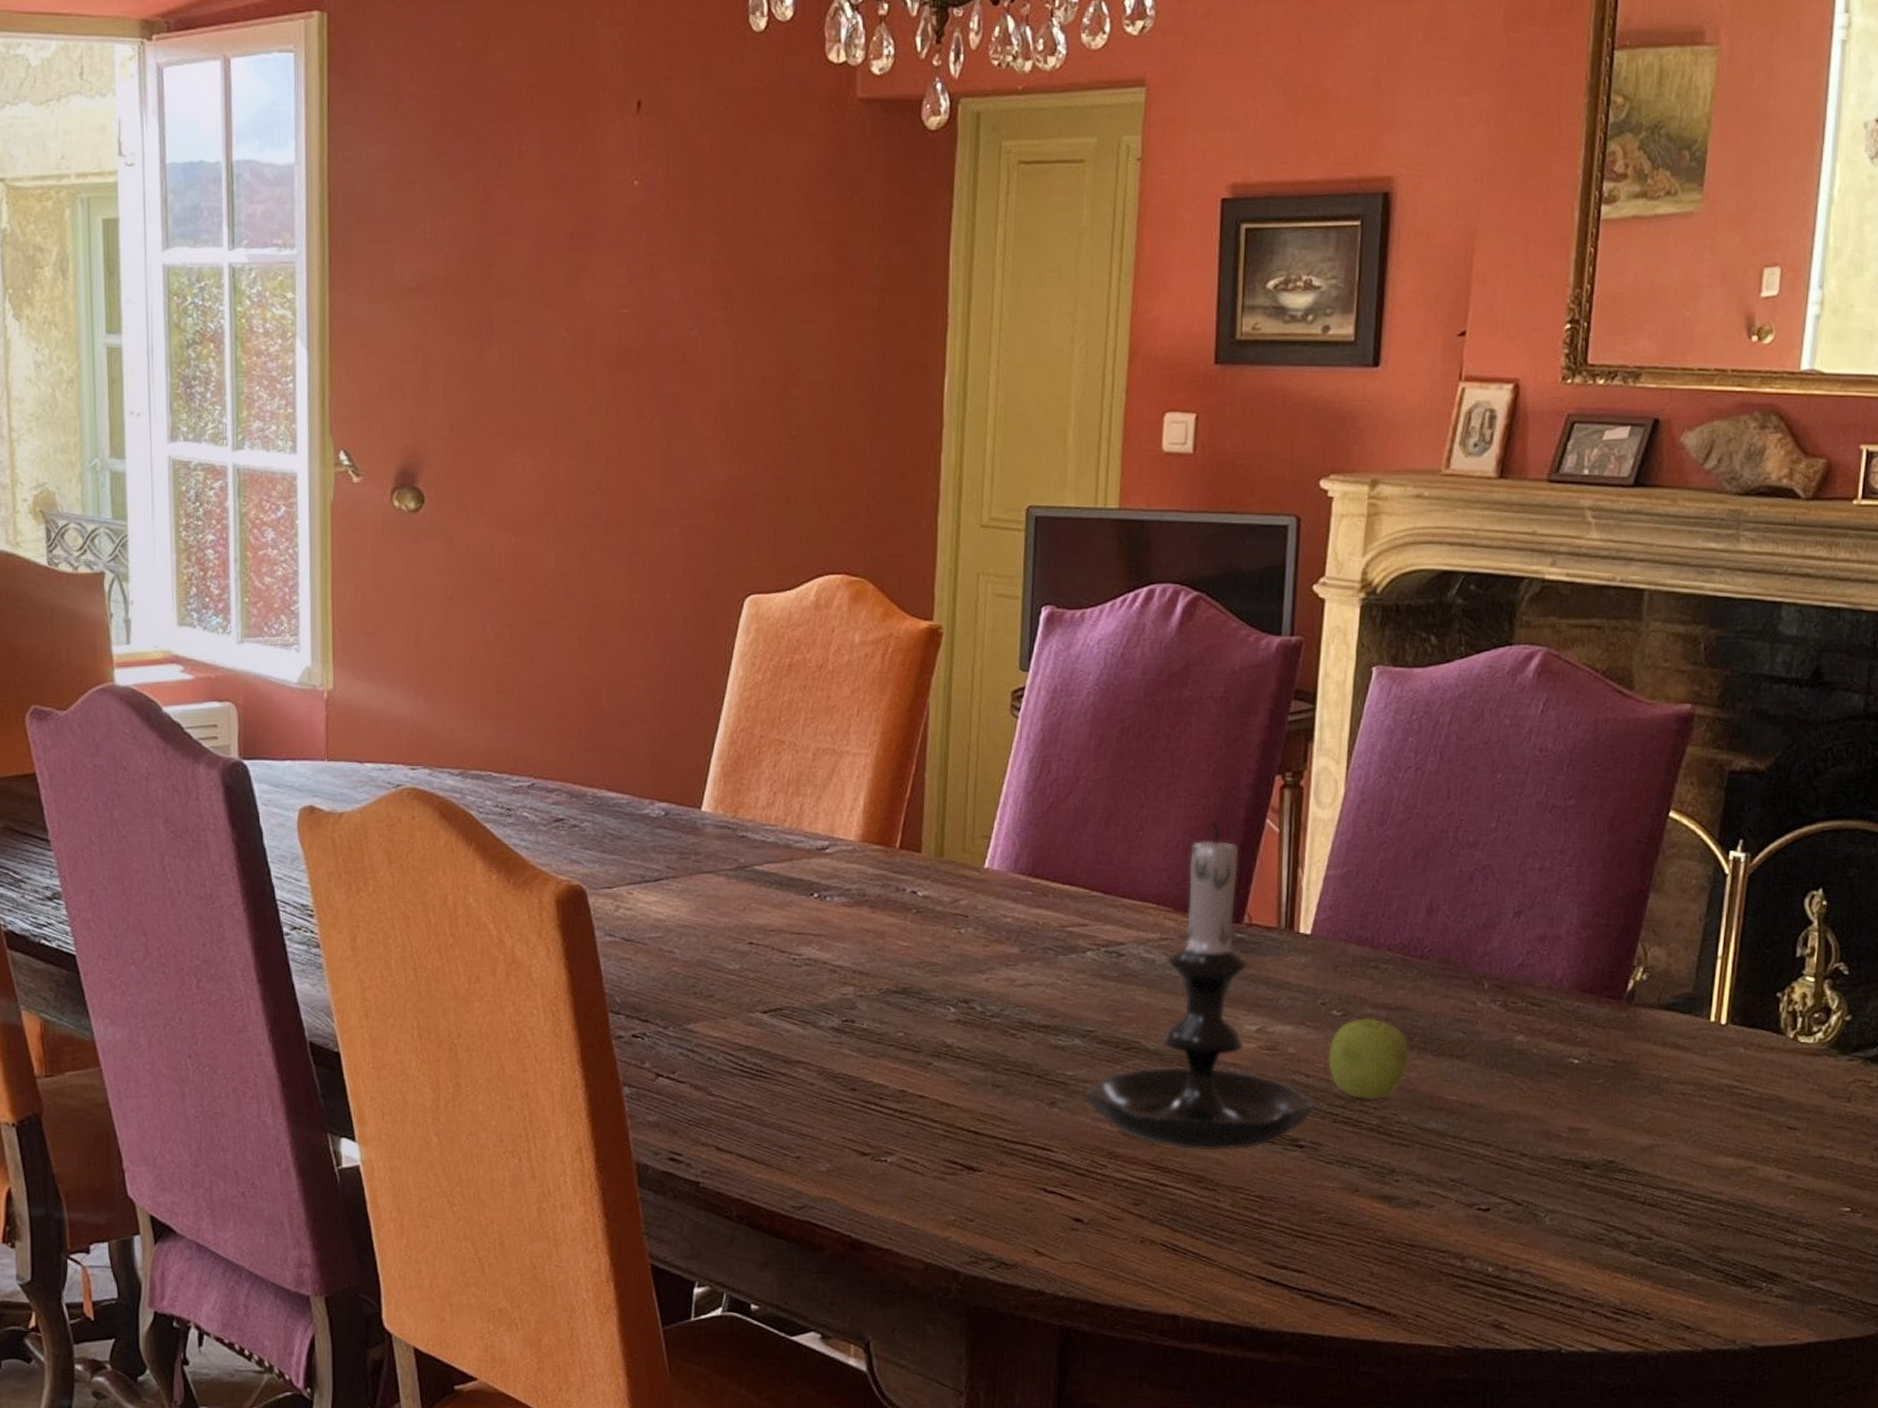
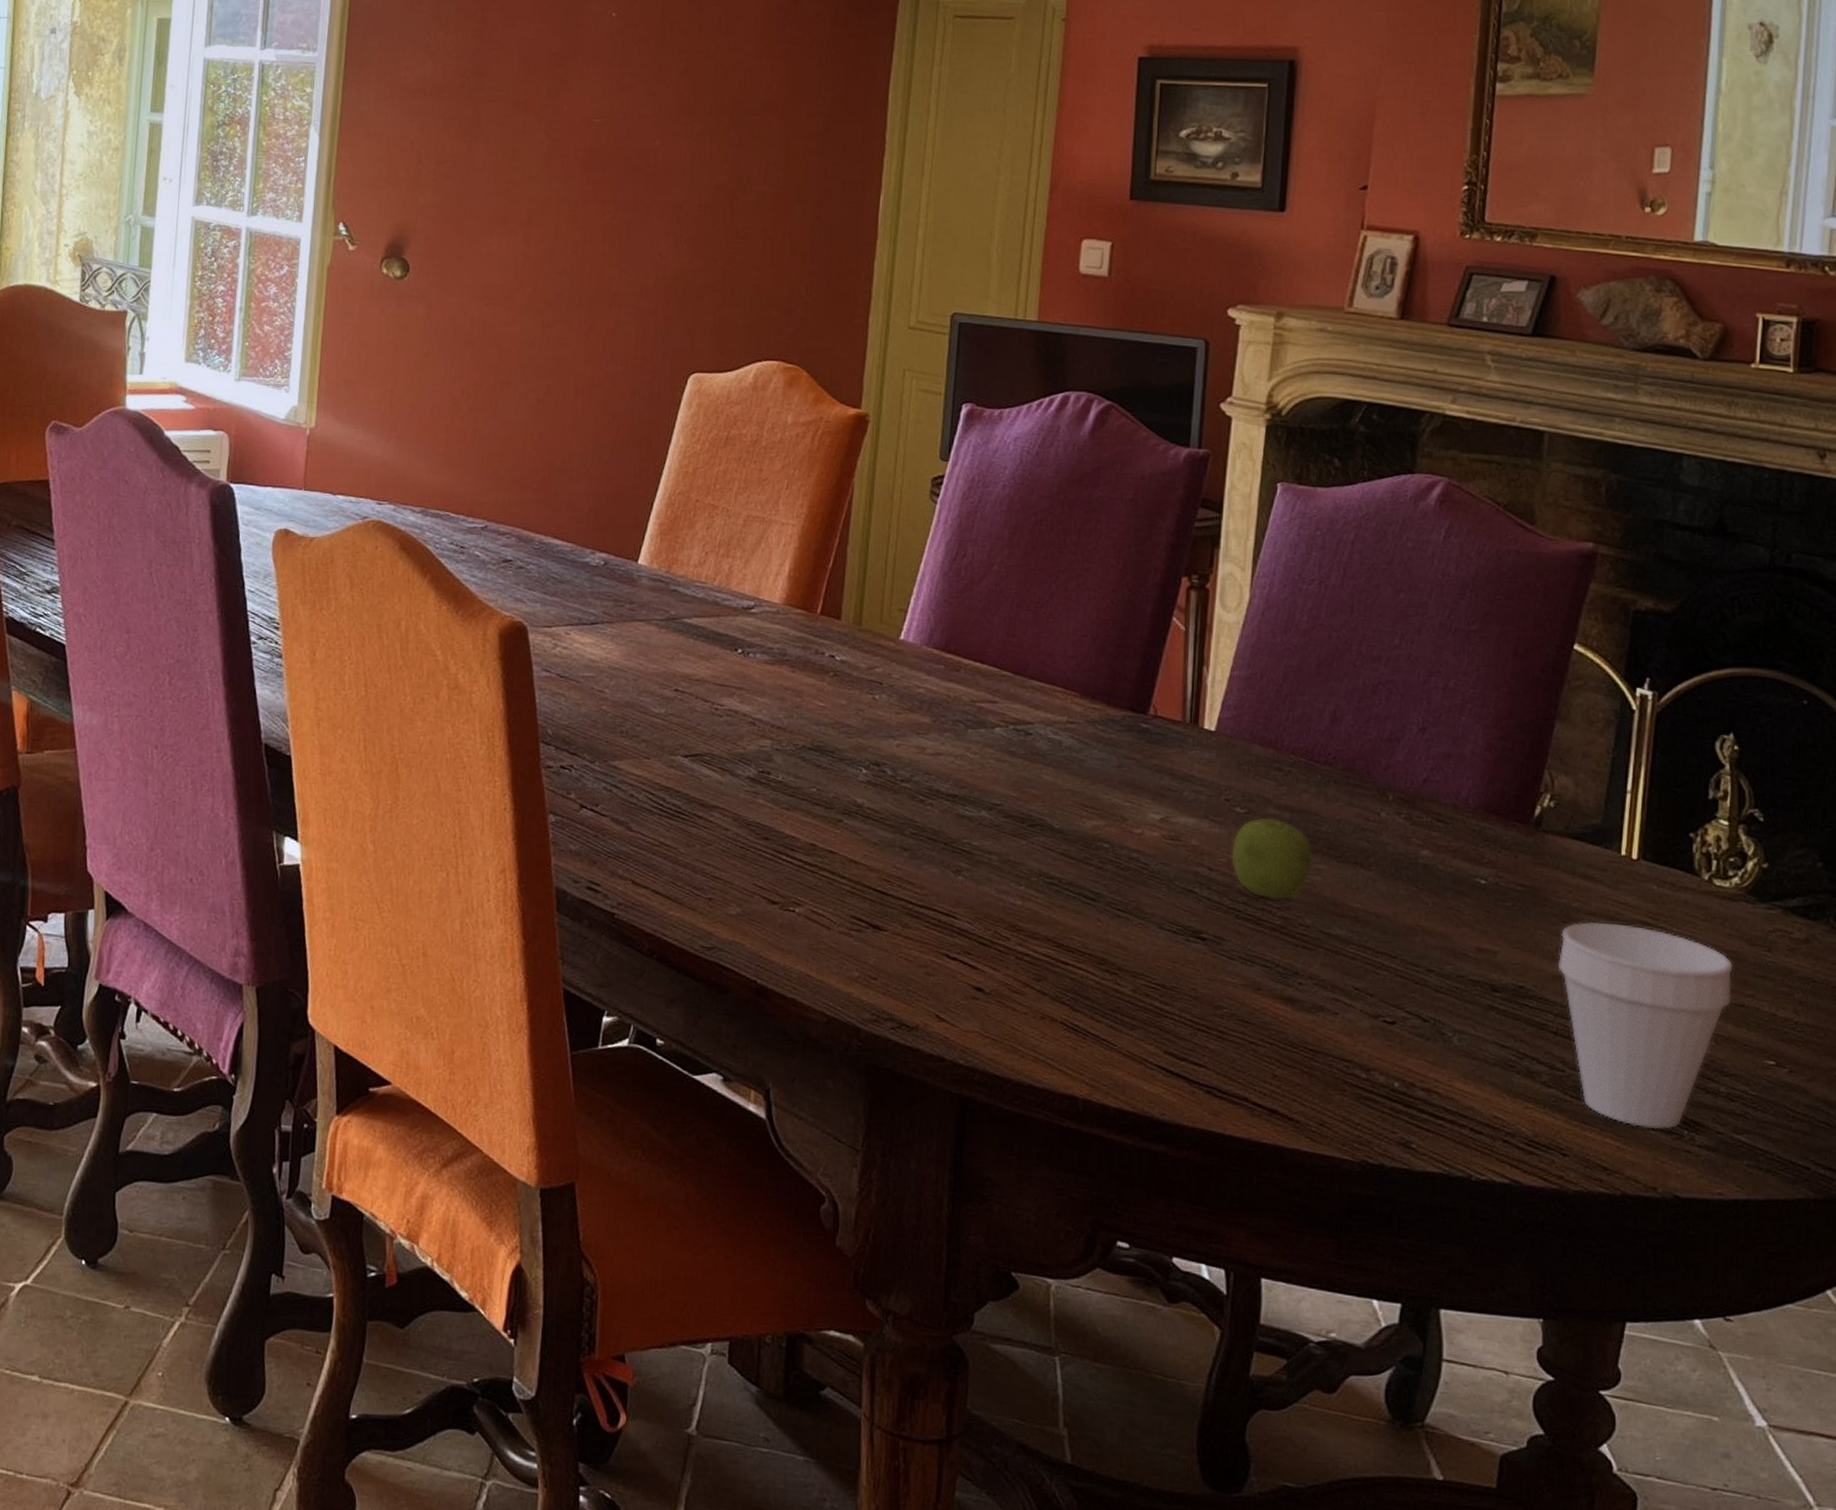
candle holder: present [1082,822,1317,1150] -> none [987,615,1219,935]
cup: none [1647,1090,1814,1285] -> present [1557,921,1733,1130]

